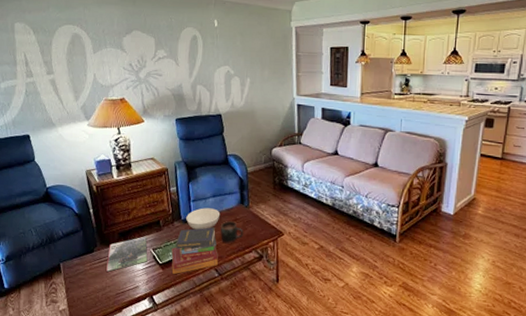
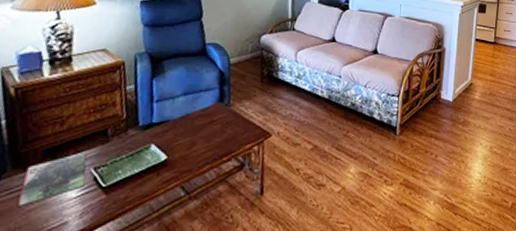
books: present [171,227,218,275] -> none [119,133,187,200]
bowl: present [186,208,221,230] -> none [145,109,193,138]
mug: present [220,221,243,244] -> none [191,124,221,153]

